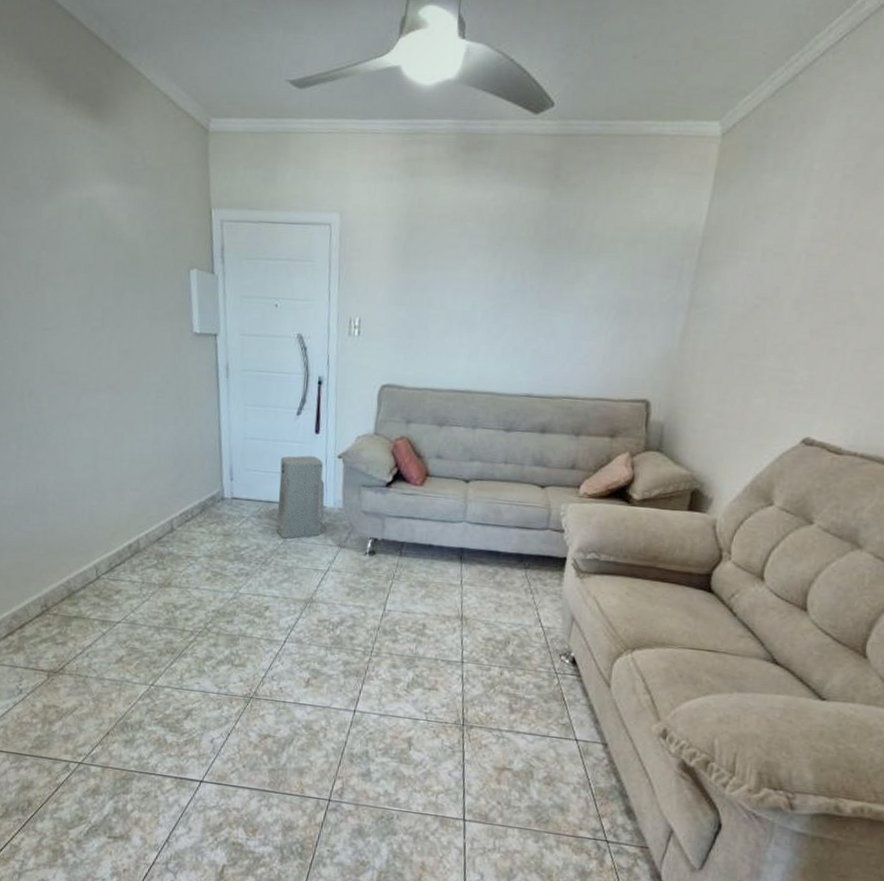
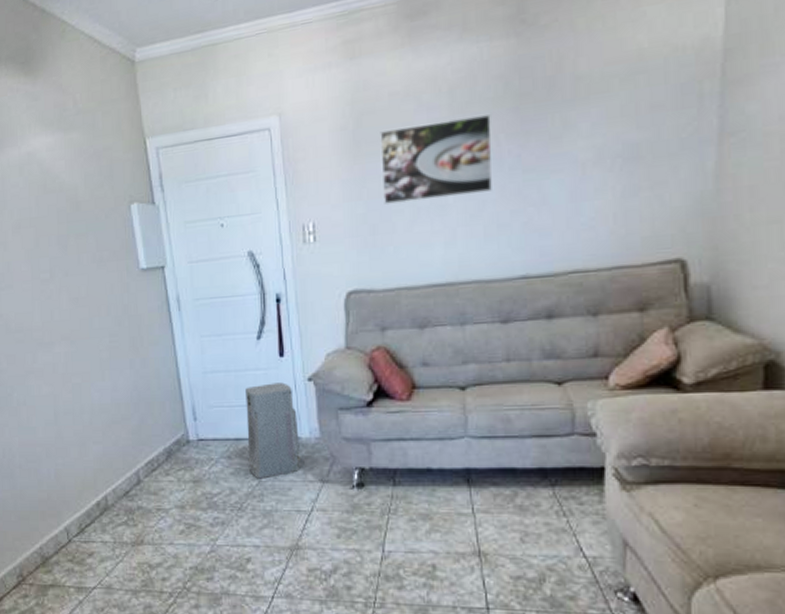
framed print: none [422,247,521,318] -> present [380,115,492,206]

